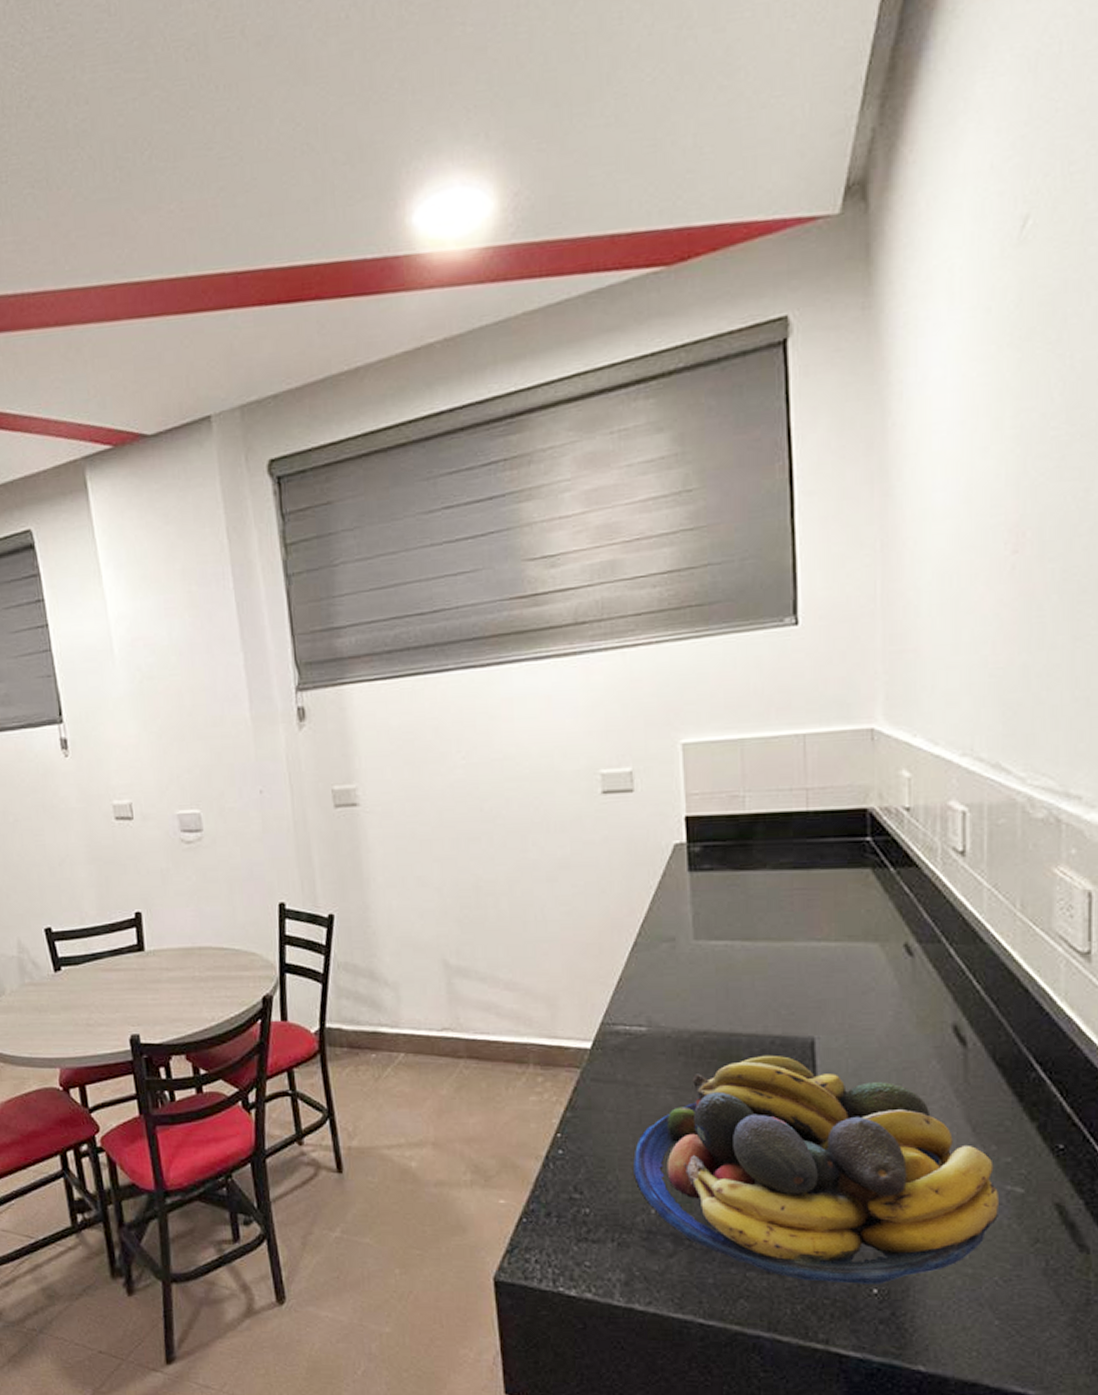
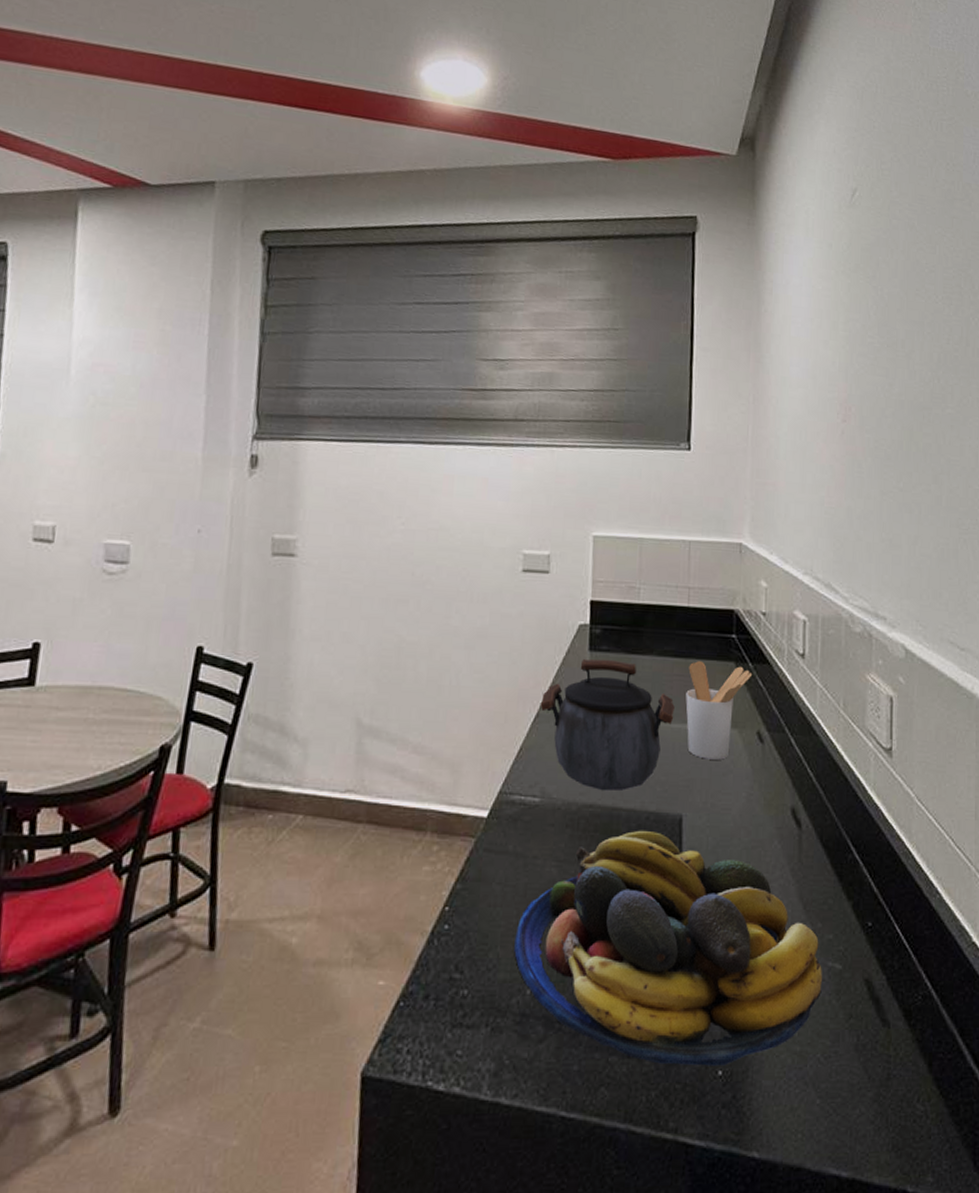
kettle: none [637,878,797,1017] -> present [540,659,675,792]
utensil holder: none [810,871,896,978] -> present [685,661,753,760]

